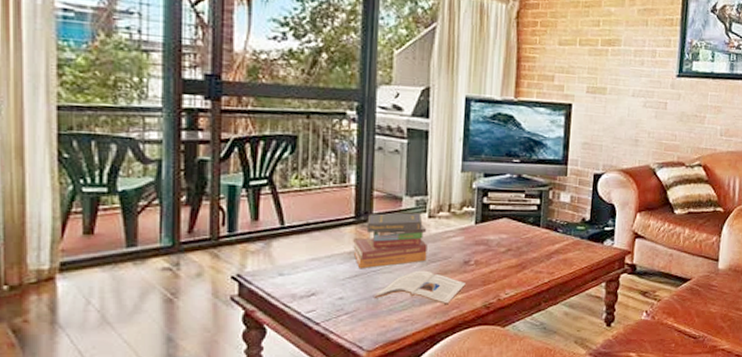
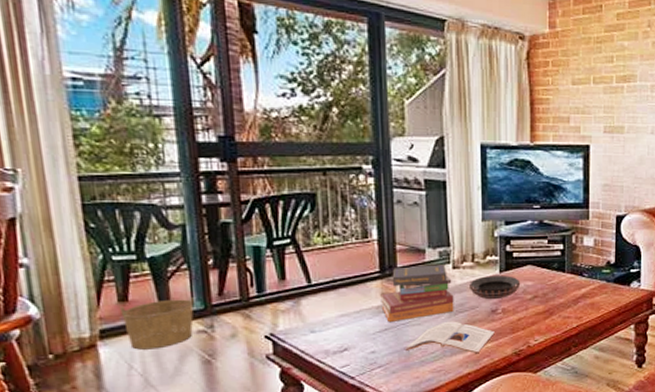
basket: none [85,233,162,285] -> present [120,297,194,350]
decorative bowl: none [444,227,496,251] -> present [470,276,521,300]

